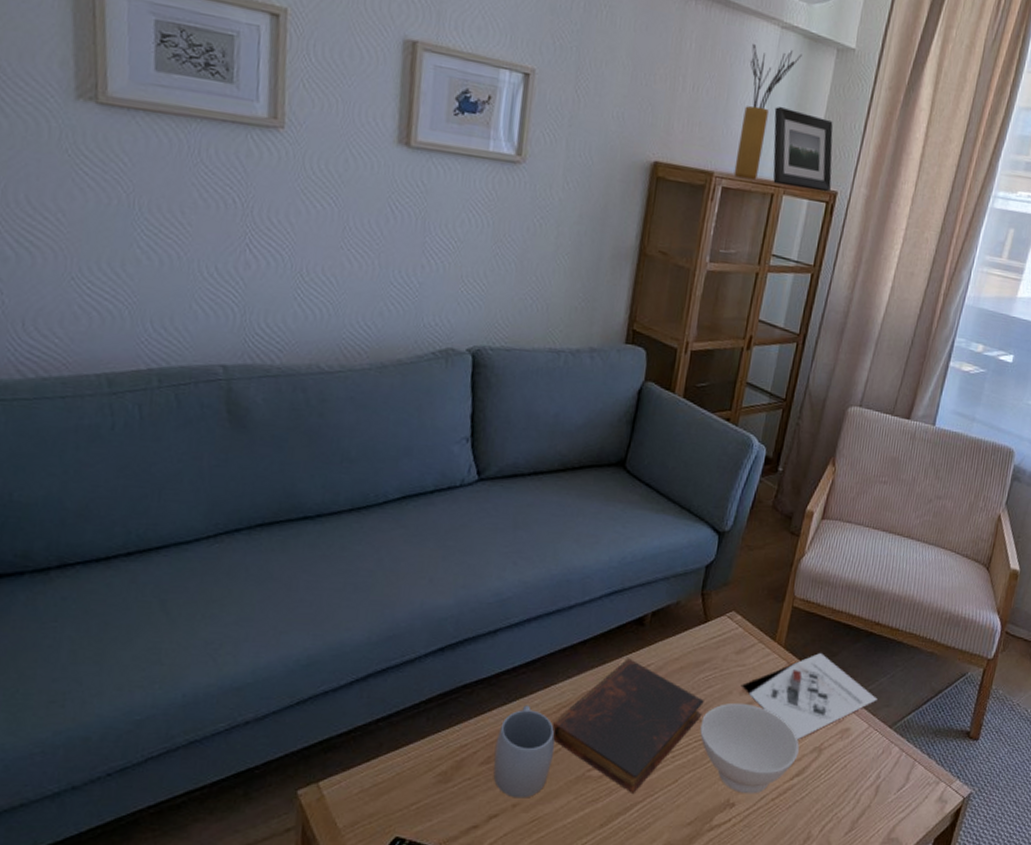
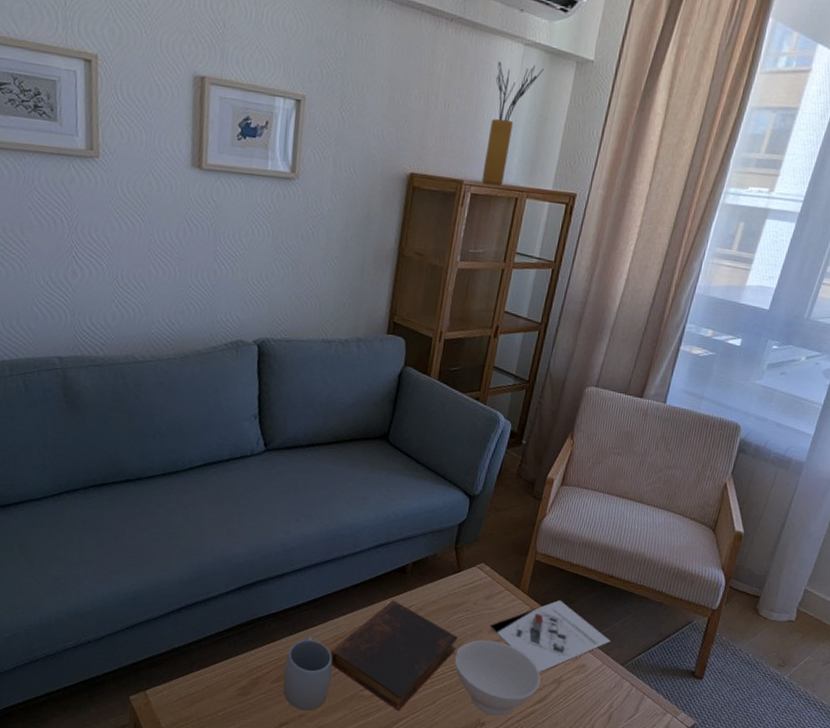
picture frame: present [773,106,833,192] -> none [517,117,573,195]

